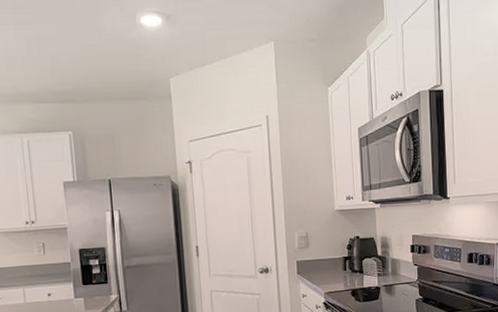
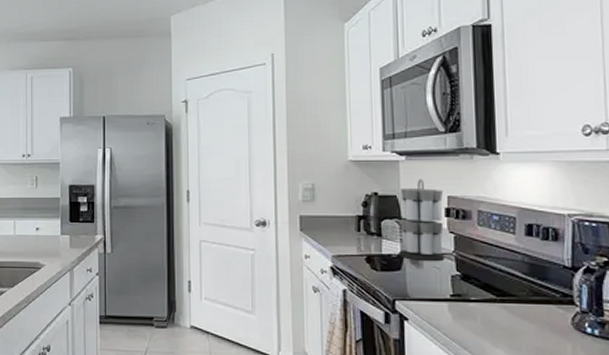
spice rack: none [376,222,411,291] -> present [399,178,445,262]

